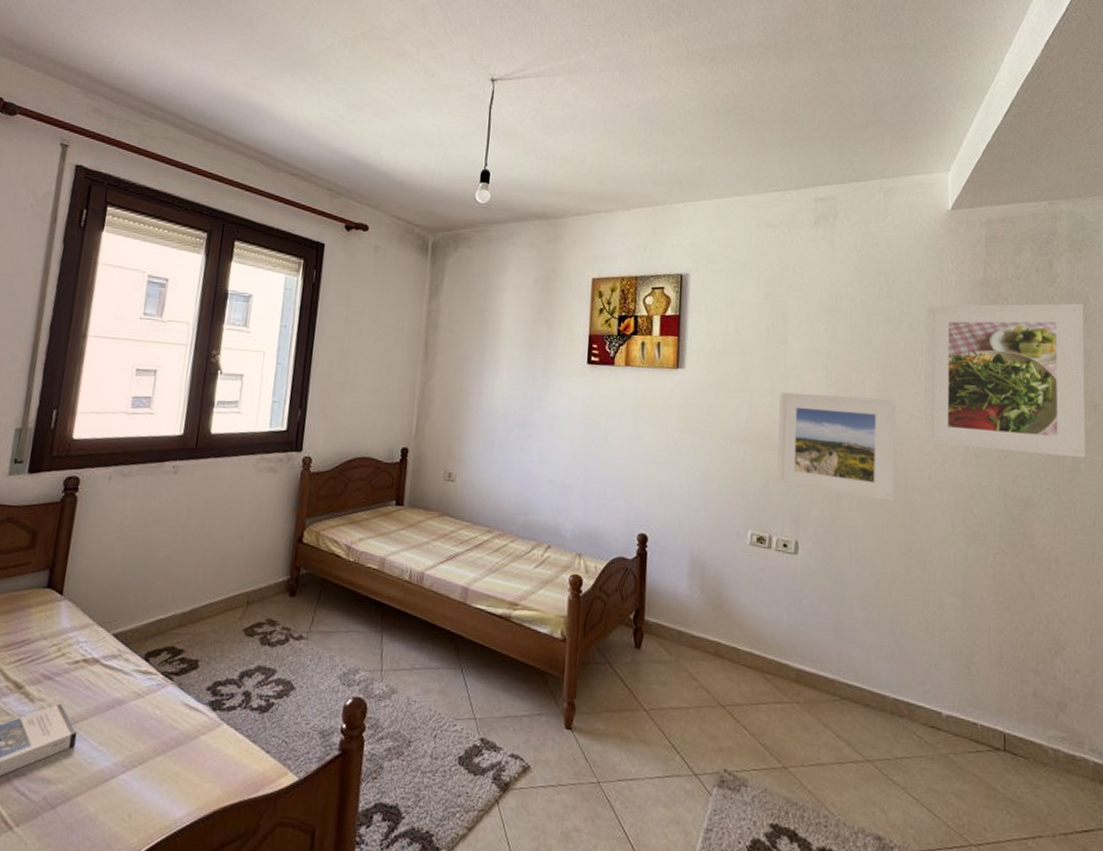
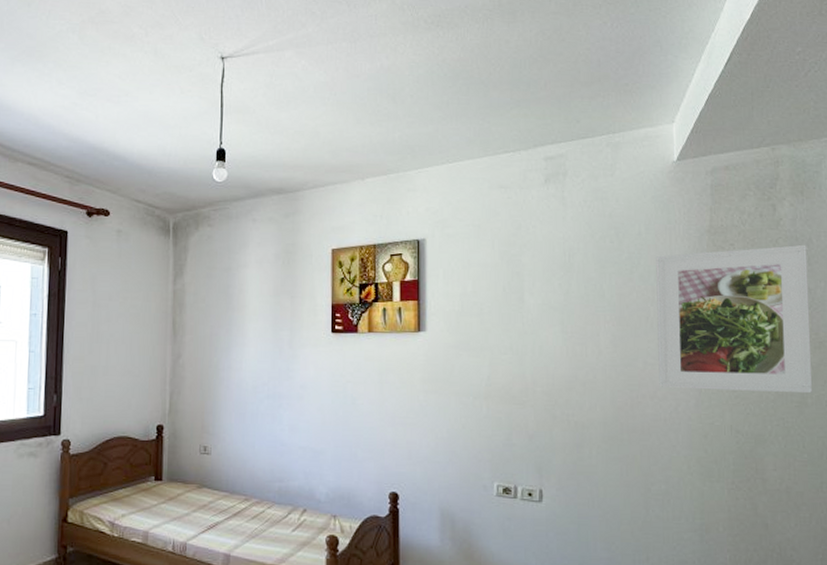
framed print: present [777,391,897,502] -> none [519,347,632,447]

